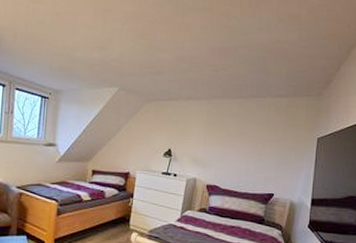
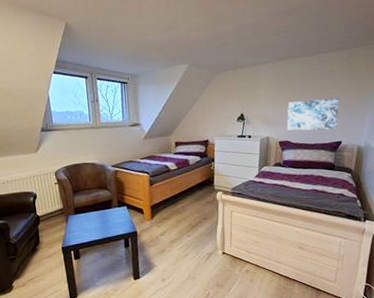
wall art: none [216,143,275,179] -> present [286,97,340,131]

